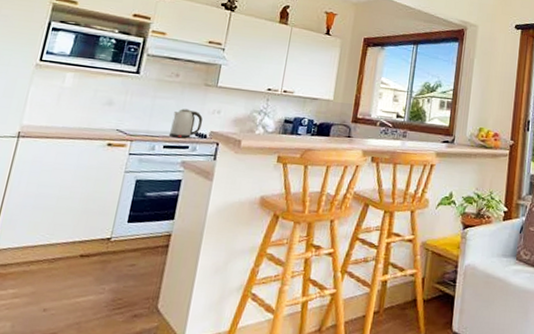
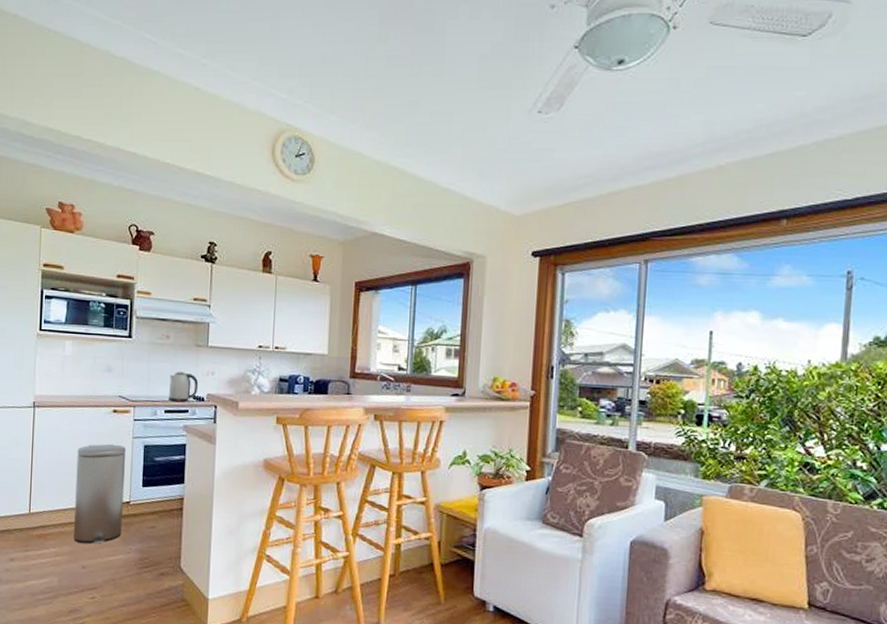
pedal bin: none [38,177,116,284] -> present [74,444,127,544]

